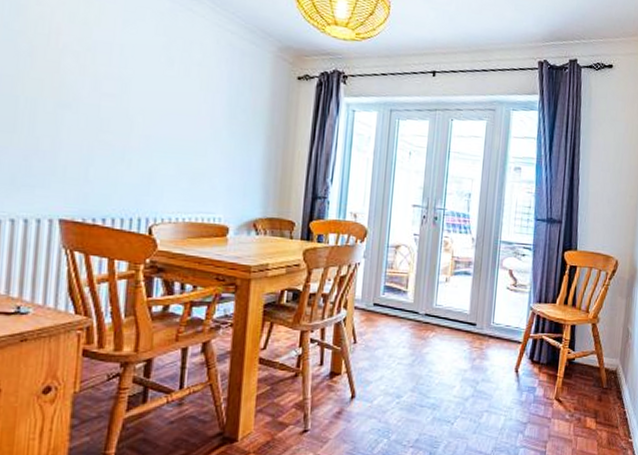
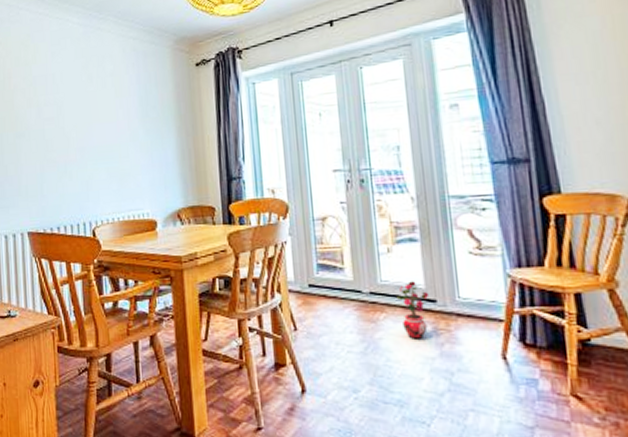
potted plant: none [446,307,472,355] -> present [397,281,430,339]

